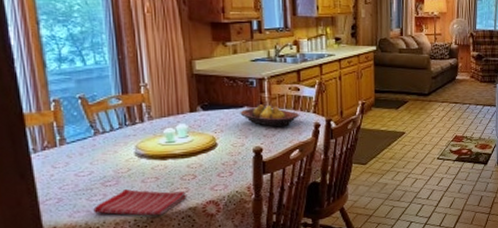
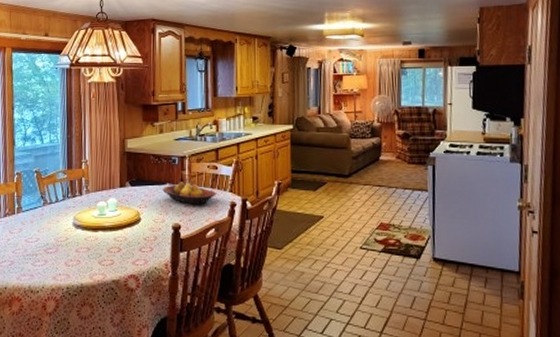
dish towel: present [93,189,188,216] -> none [36,257,112,286]

